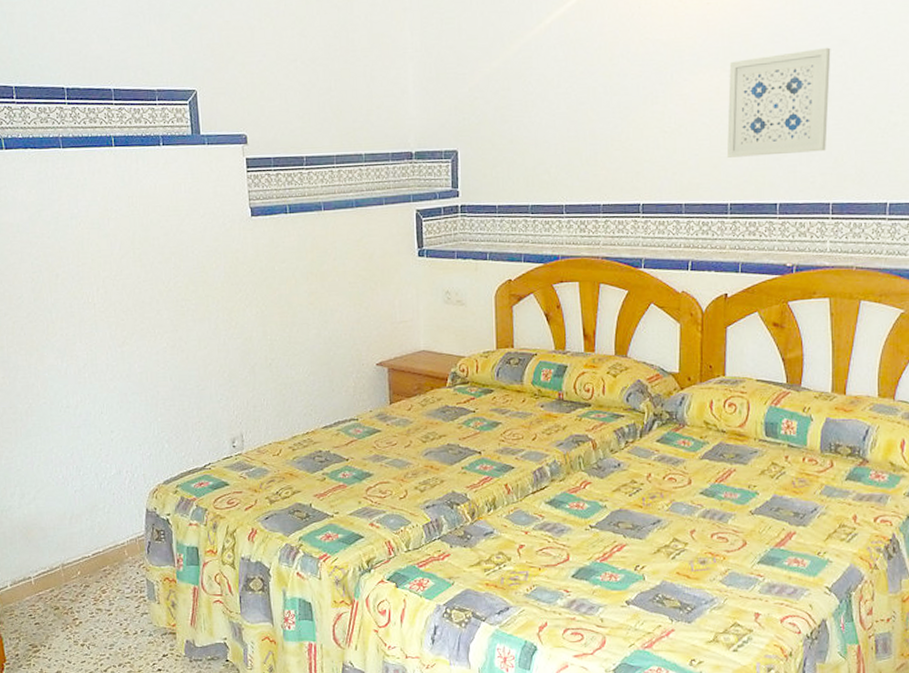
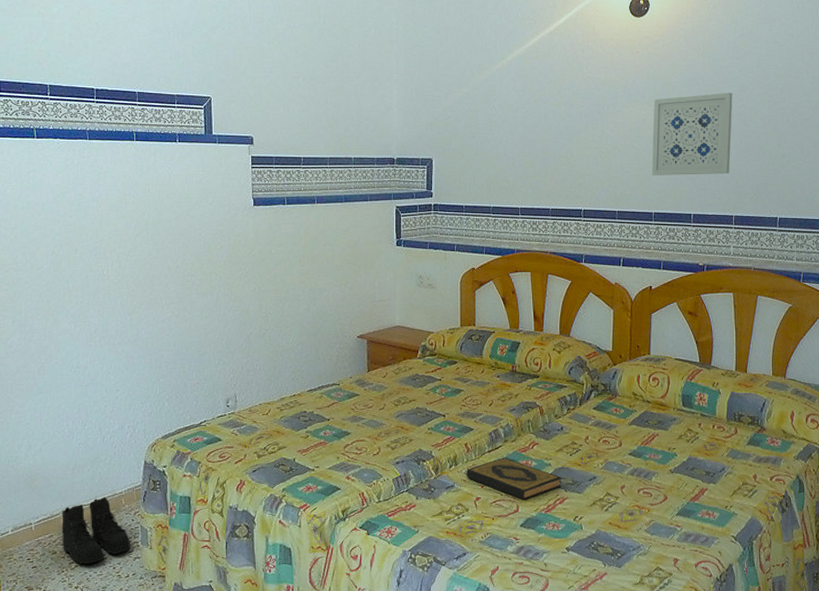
boots: none [62,549,138,621] -> present [62,497,131,565]
hardback book: none [507,499,620,547] -> present [466,457,562,500]

